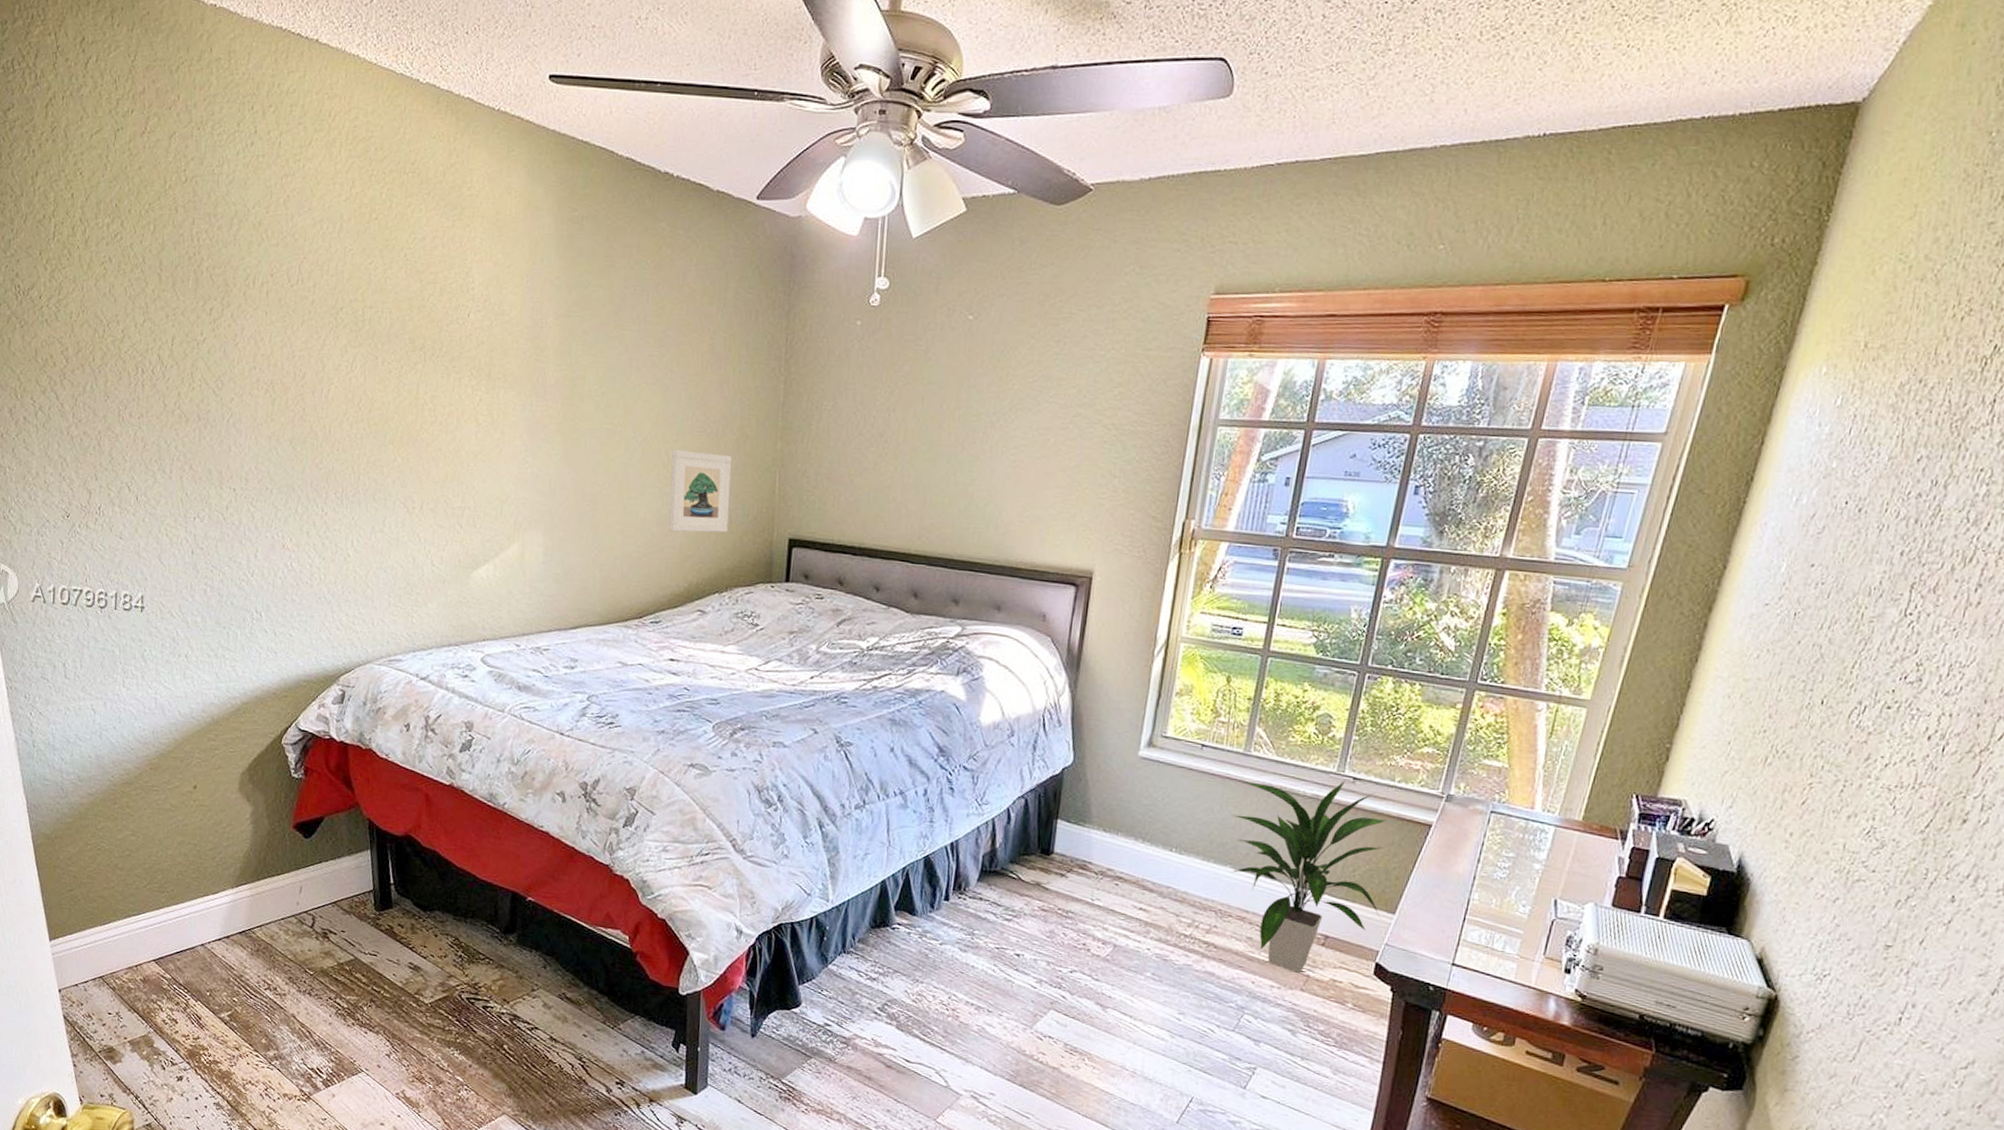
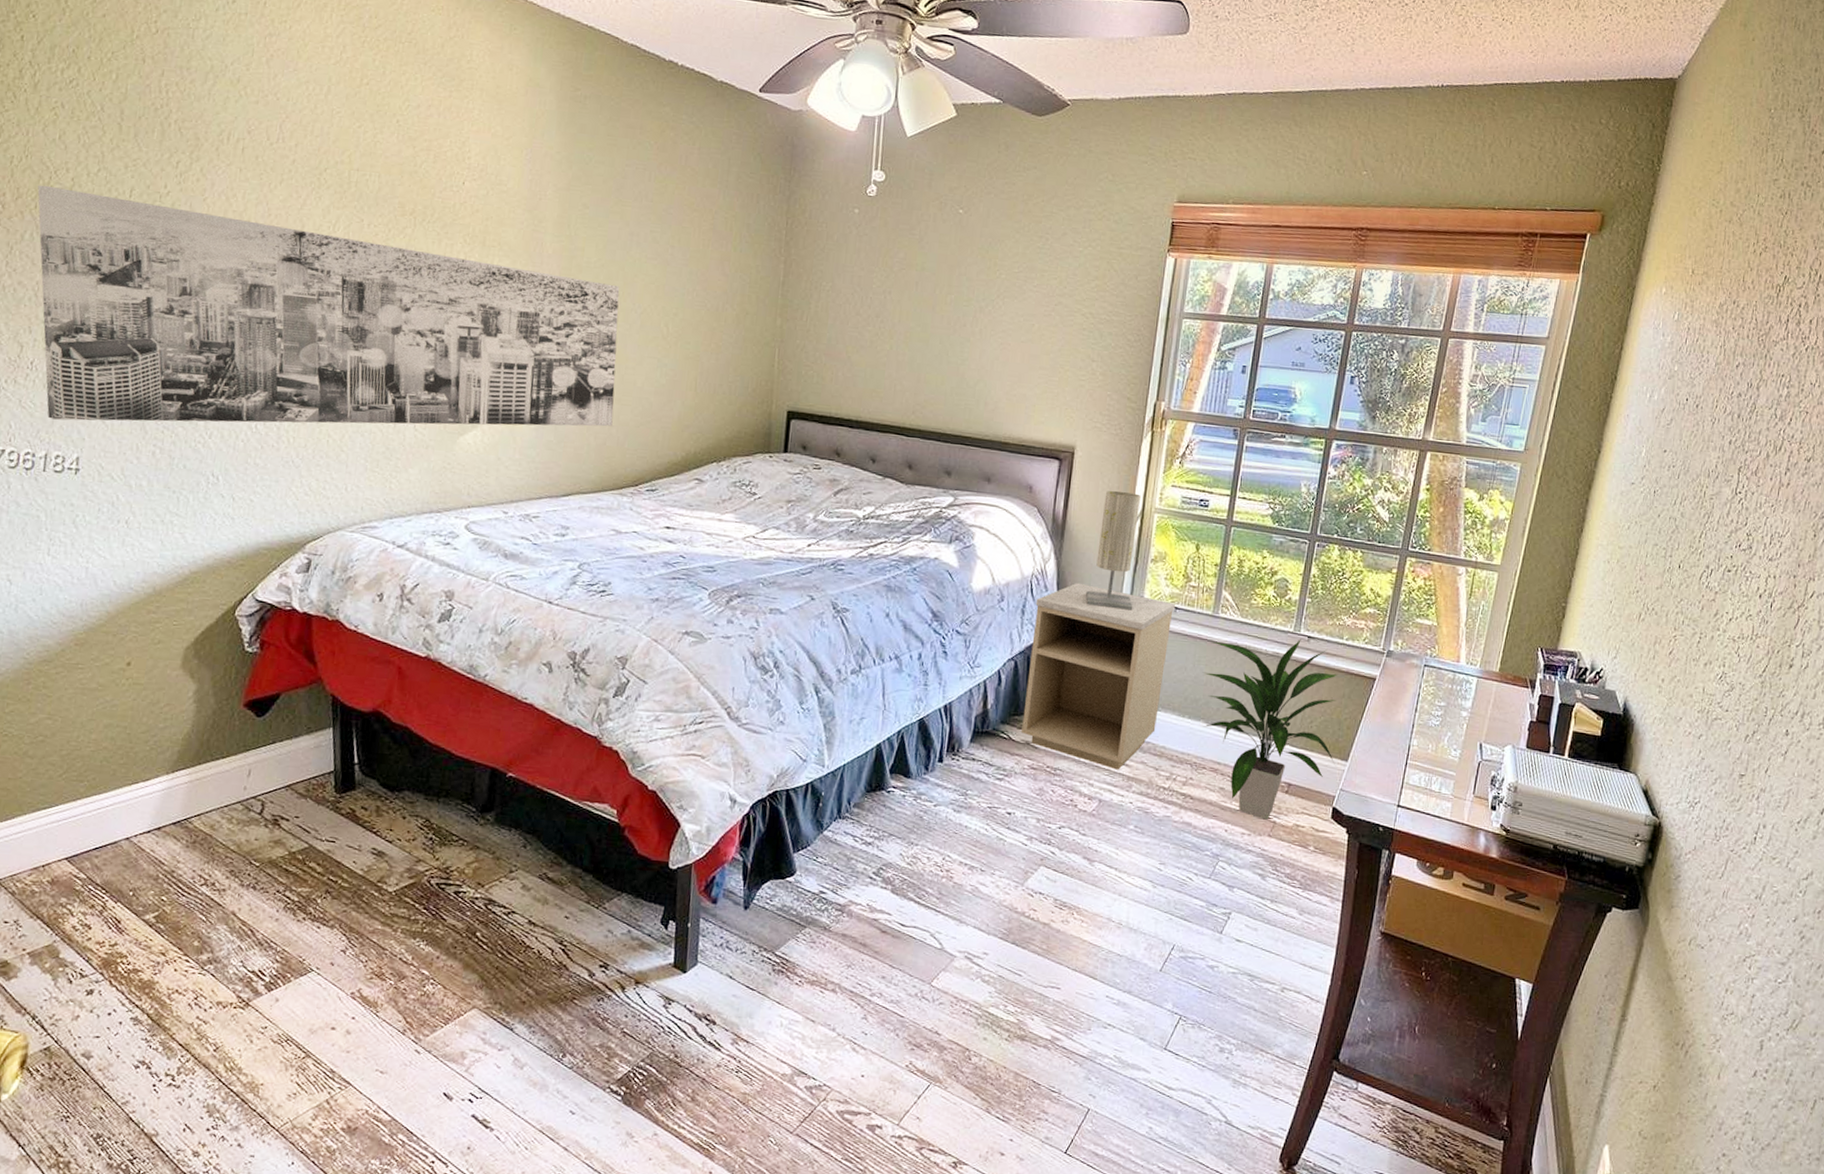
wall art: none [94,338,621,562] -> present [37,185,620,427]
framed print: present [668,449,732,533] -> none [667,321,732,404]
nightstand: none [1031,717,1202,915] -> present [1021,582,1175,770]
table lamp: none [1102,618,1165,747] -> present [1085,490,1140,611]

